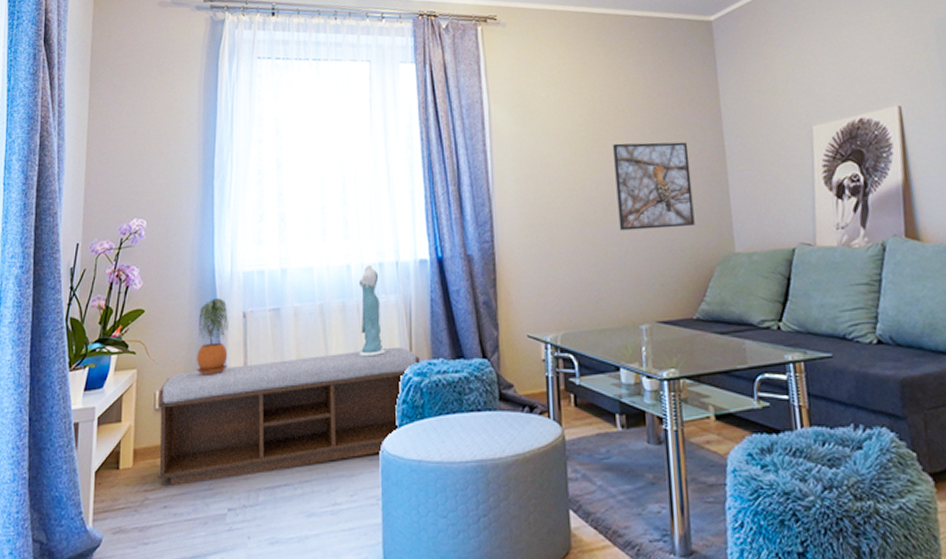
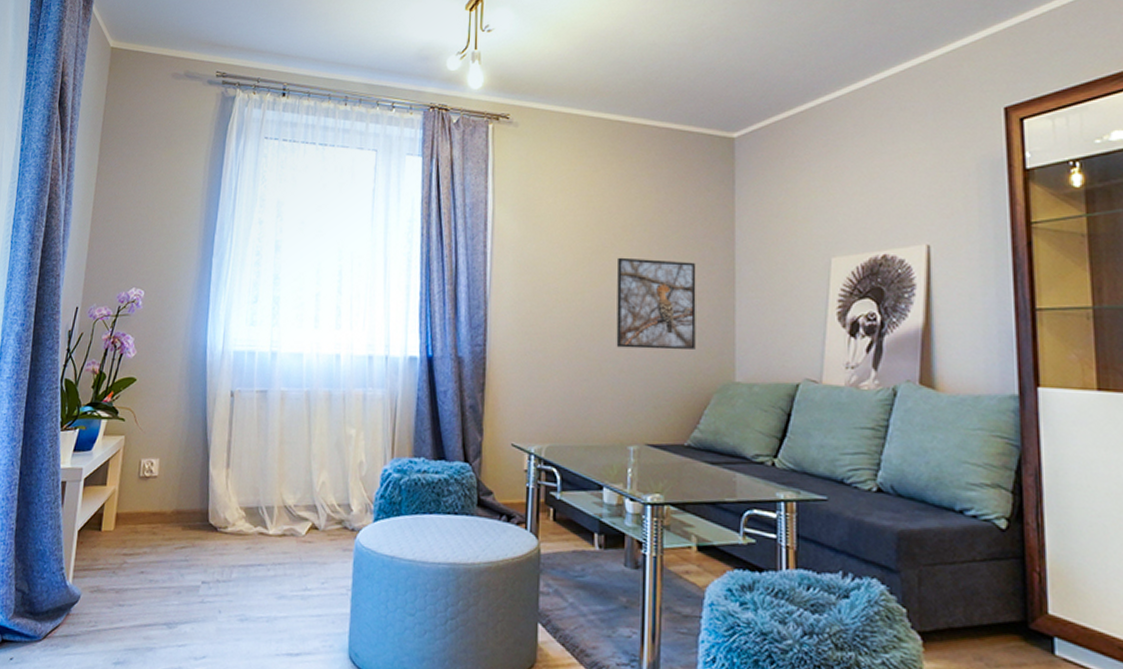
bench: present [158,346,420,485] -> none [137,441,401,553]
potted plant: present [195,298,228,375] -> none [181,374,216,450]
dress: present [358,264,385,356] -> none [340,356,368,448]

